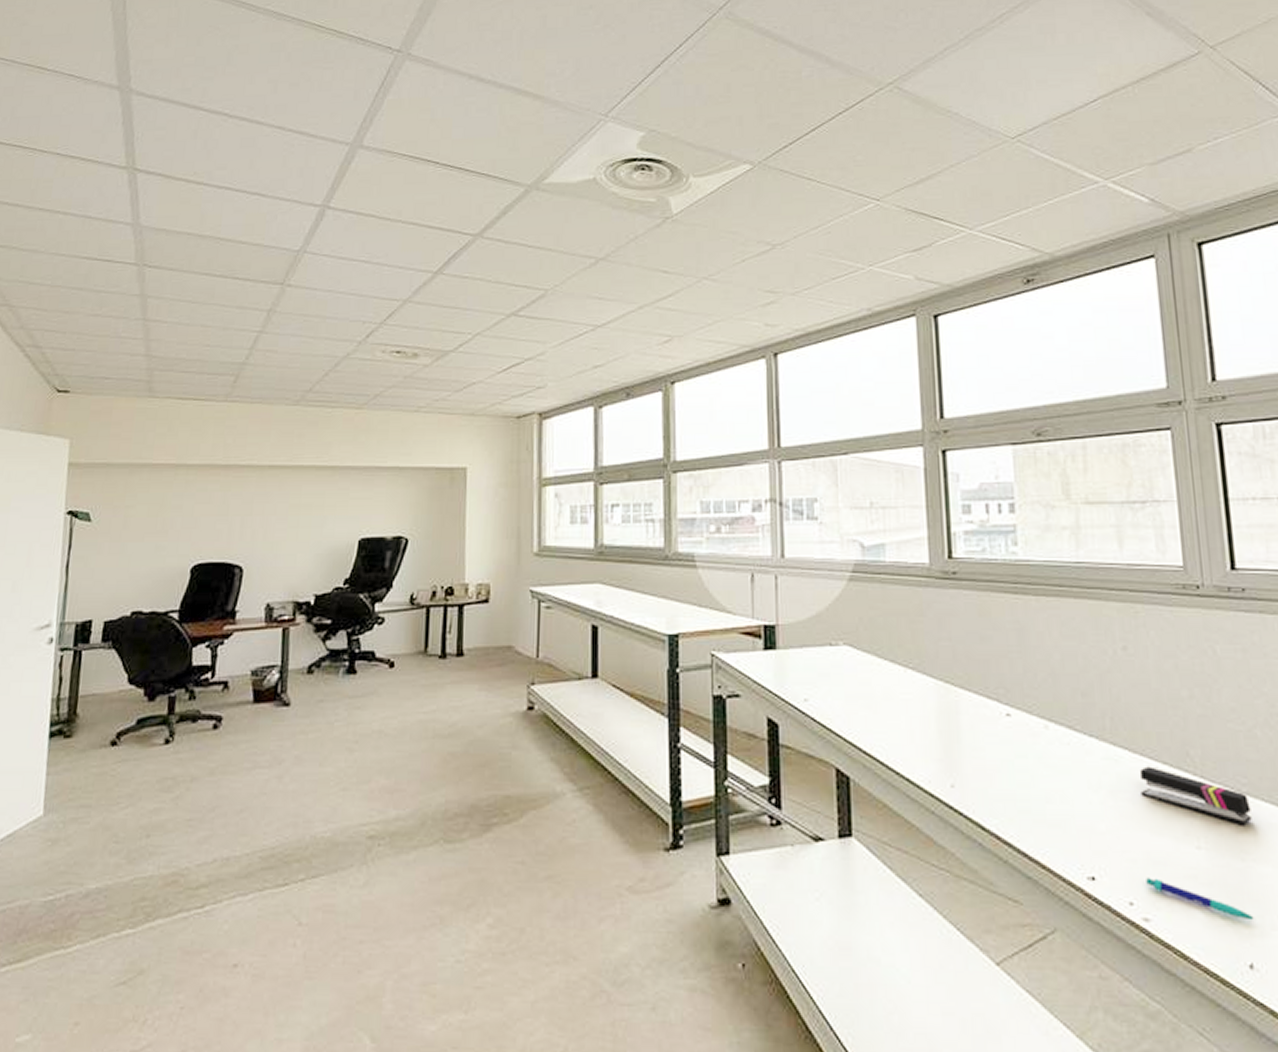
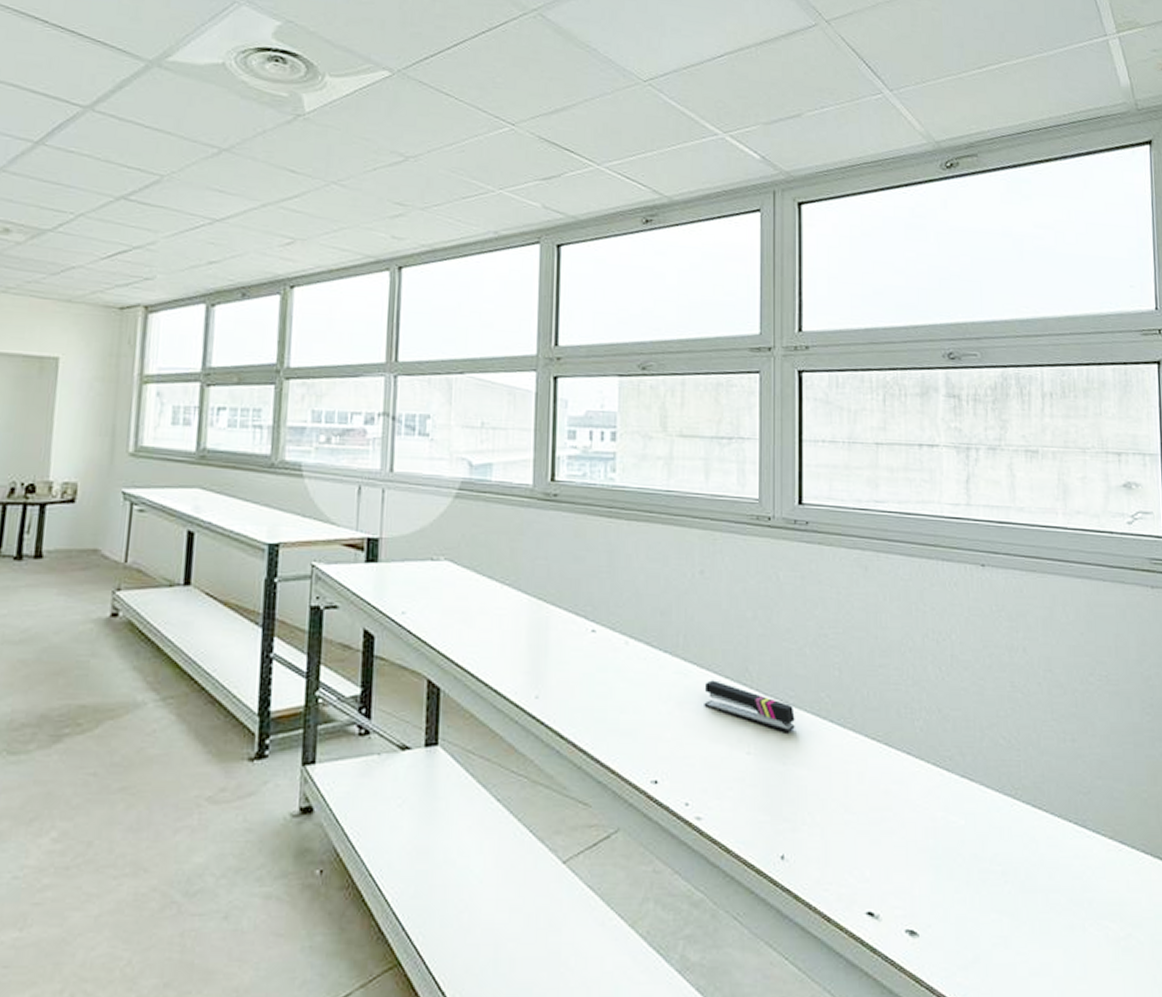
pen: present [1146,878,1257,921] -> none [701,780,790,817]

